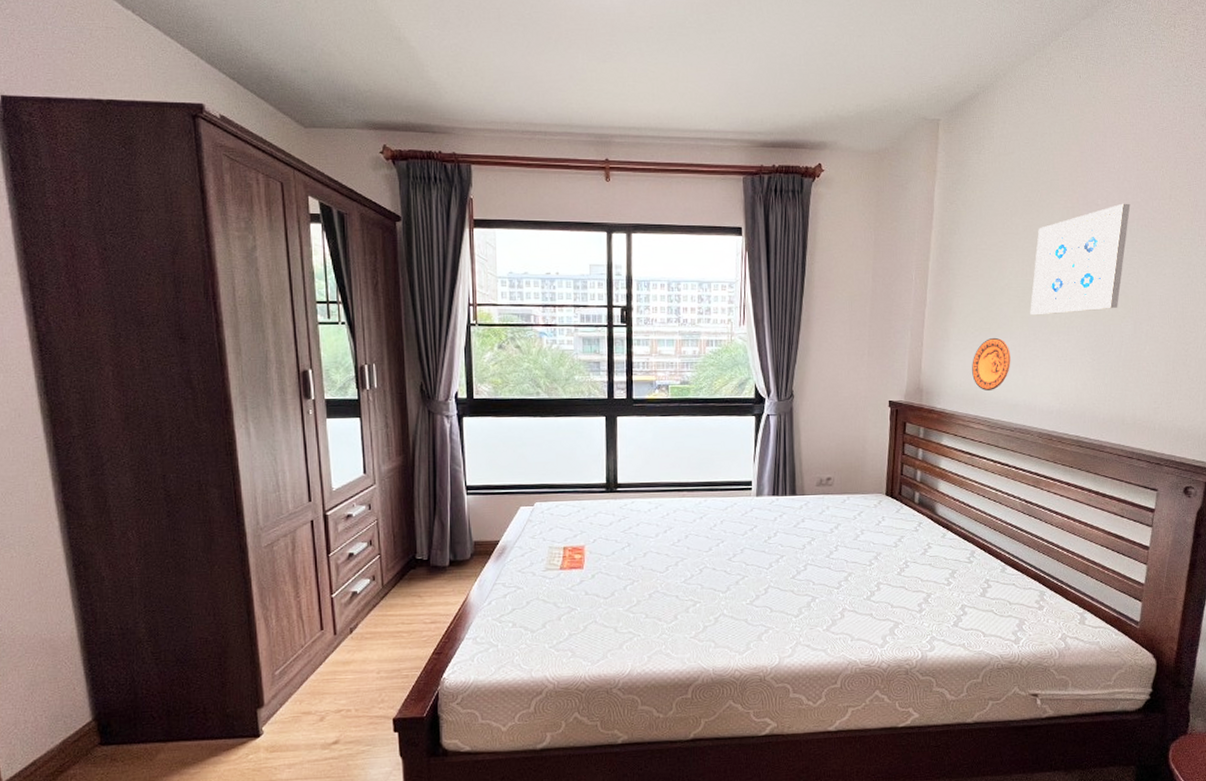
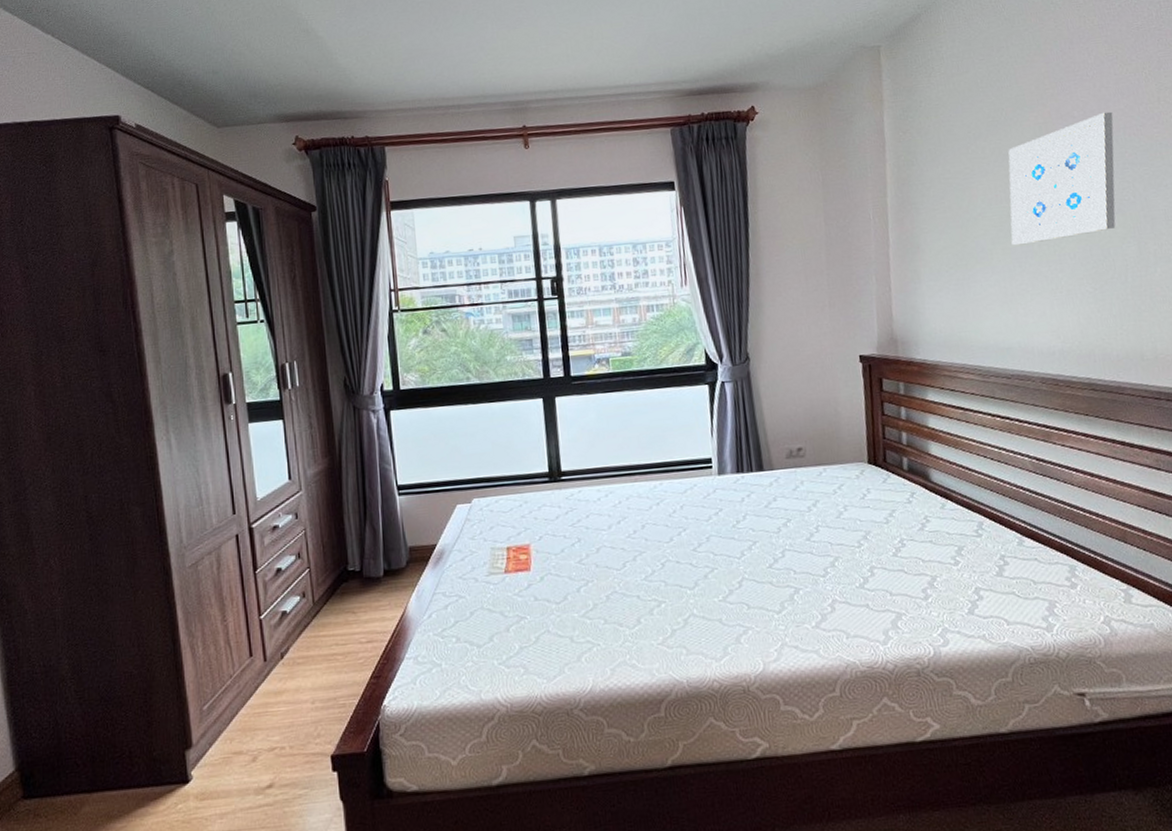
decorative plate: present [972,337,1011,390] -> none [950,274,997,335]

